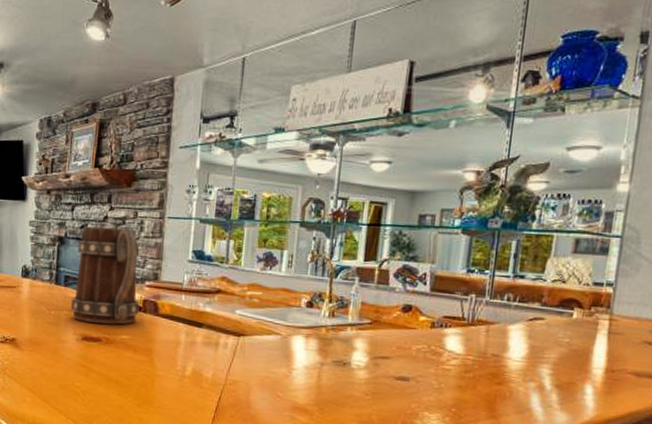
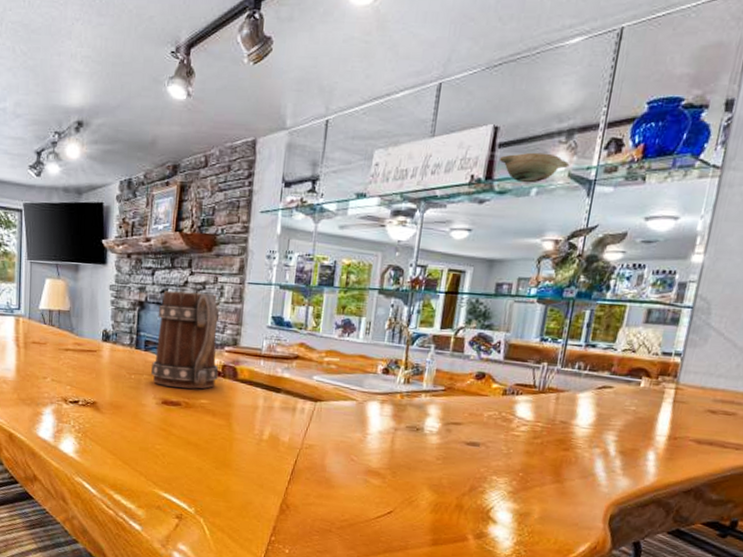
decorative bowl: none [416,85,488,116] -> present [498,152,570,184]

